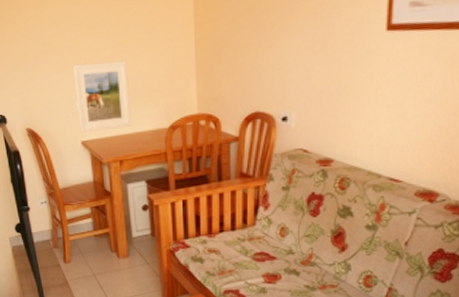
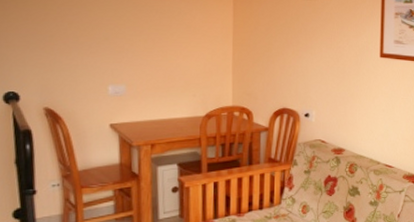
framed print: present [73,60,131,133] -> none [108,52,167,116]

